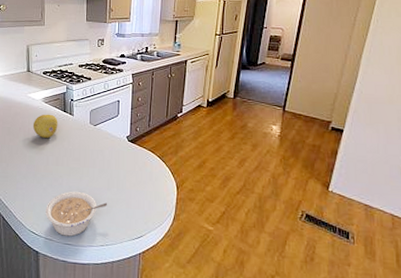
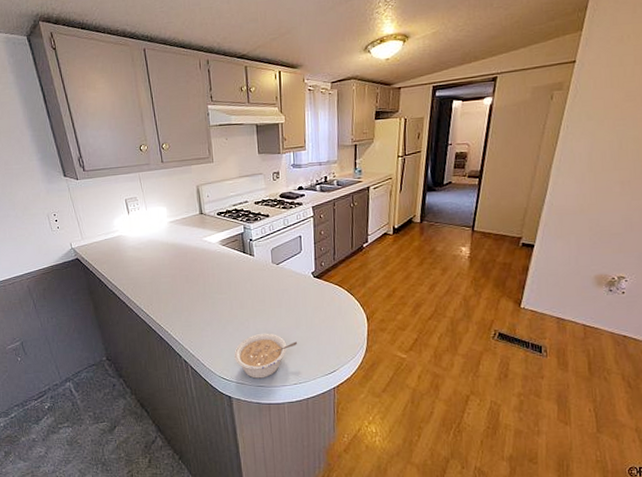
fruit: present [32,114,58,138] -> none [212,257,239,282]

